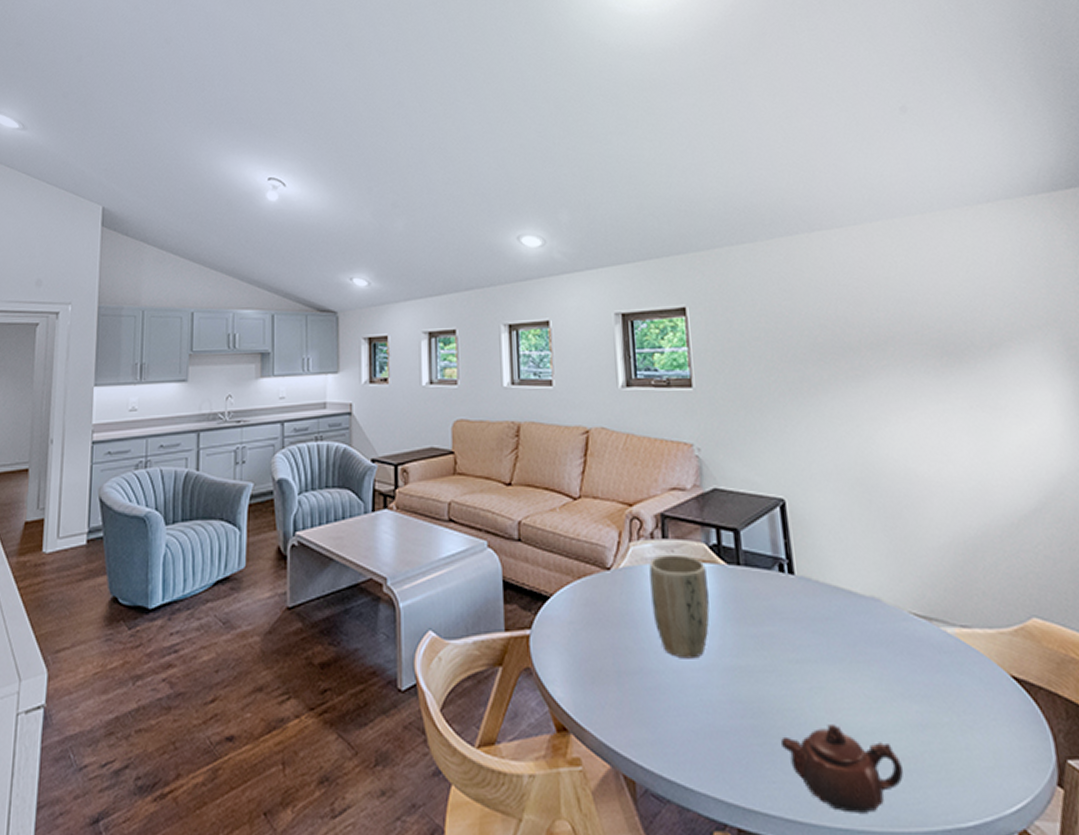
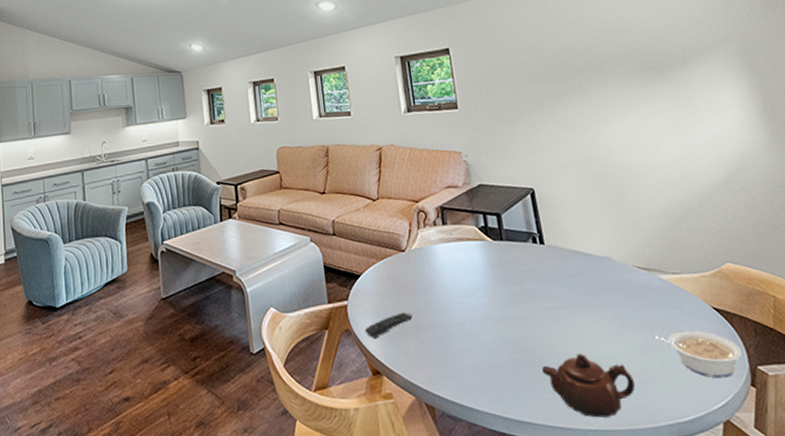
remote control: none [550,650,615,684] -> present [364,312,413,339]
plant pot: present [649,554,710,659] -> none [434,236,483,314]
legume: none [931,703,1047,772] -> present [653,330,742,379]

